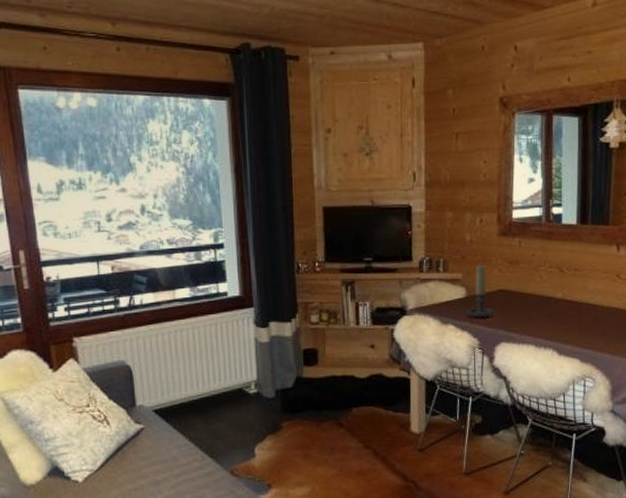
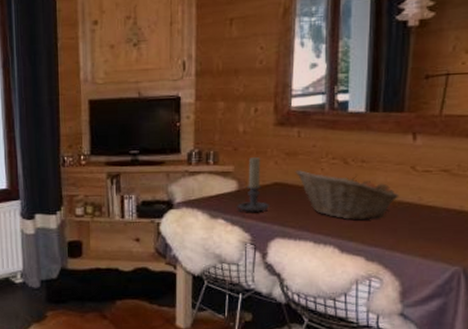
fruit basket: none [517,278,607,324] -> present [295,170,400,220]

